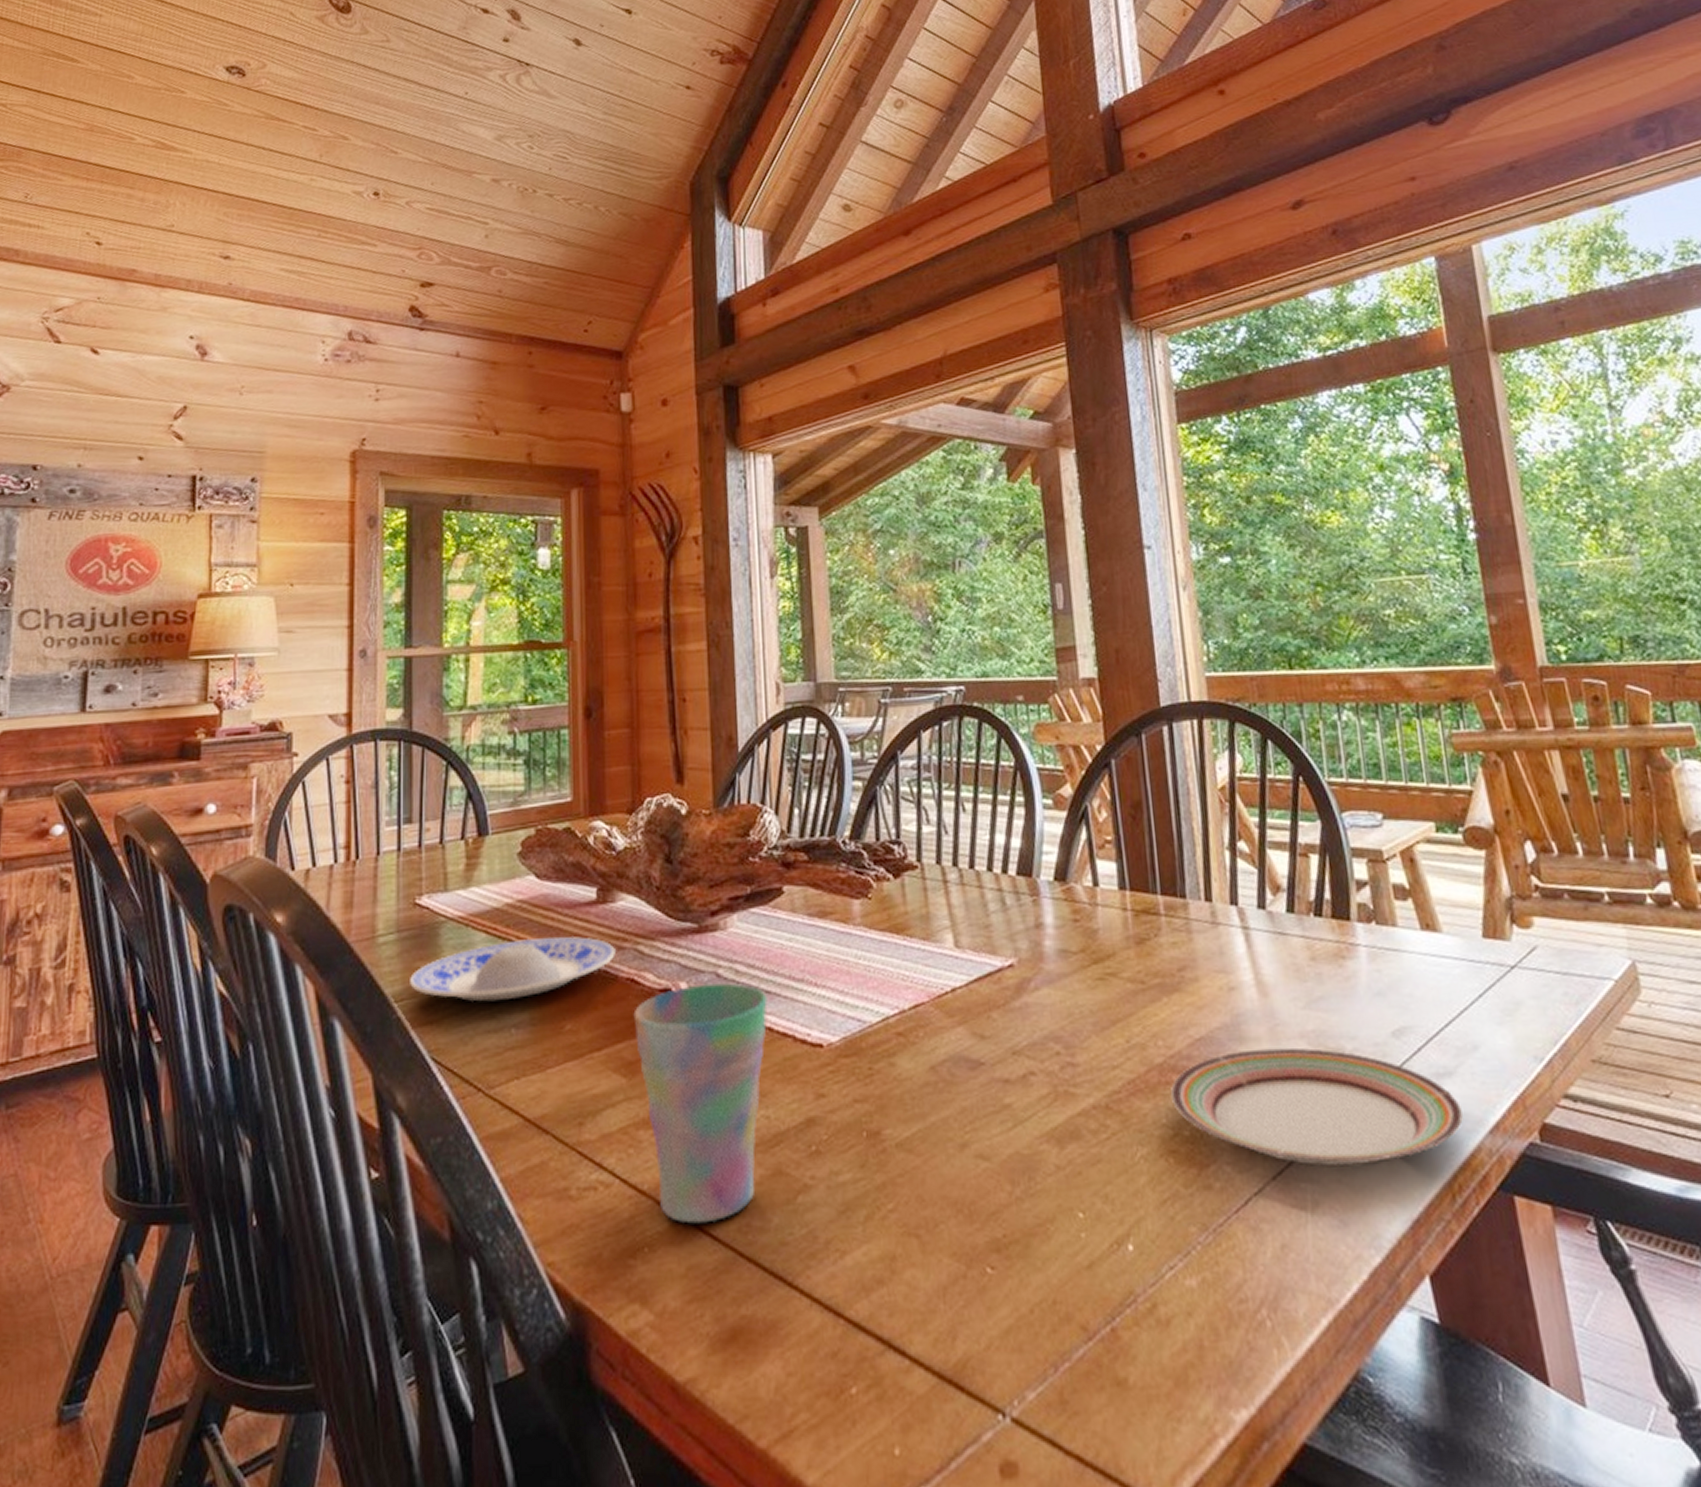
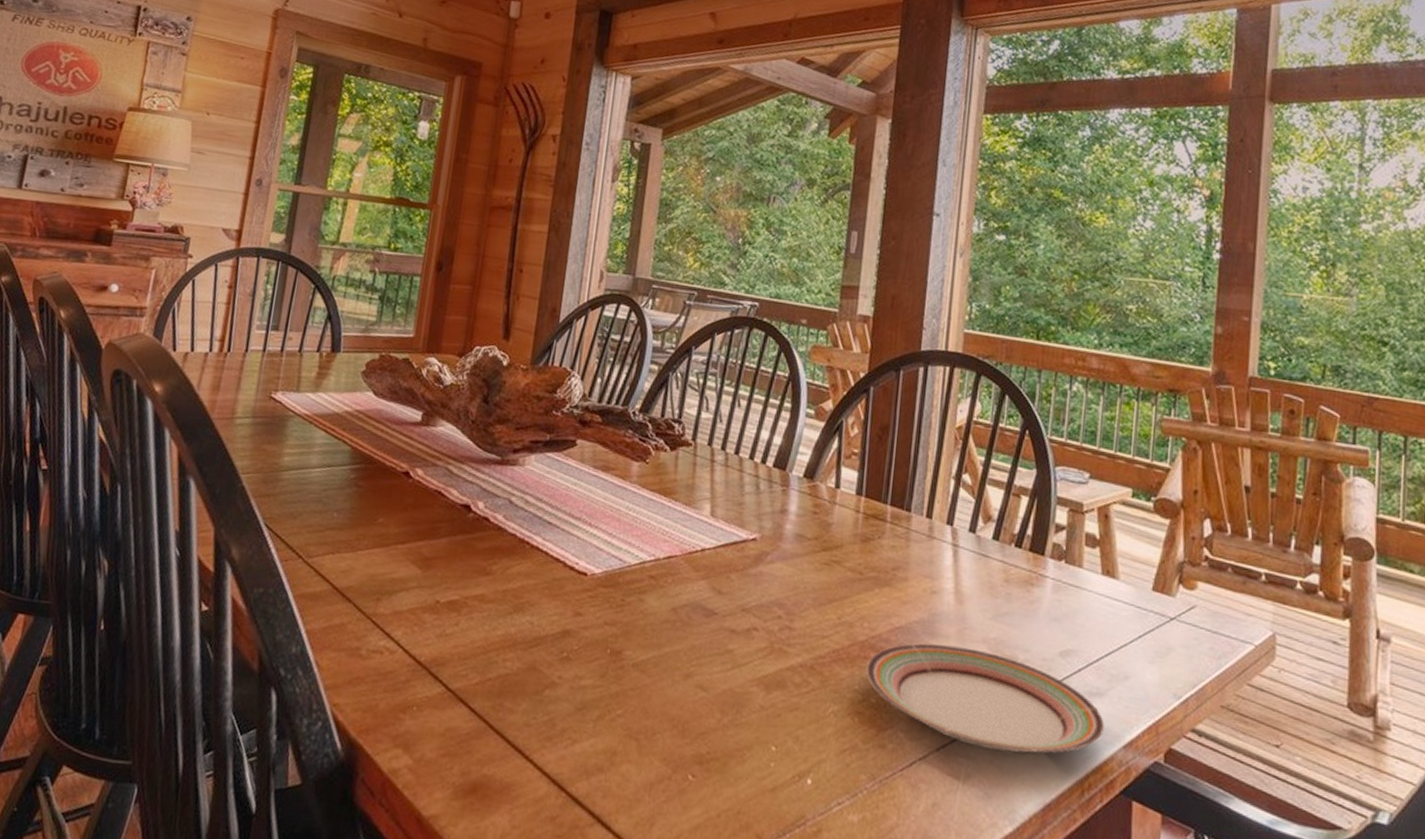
plate: present [410,937,616,1002] -> none [256,441,430,490]
cup: present [633,983,767,1224] -> none [432,506,548,697]

